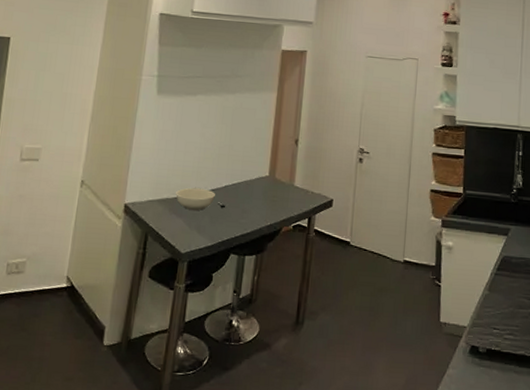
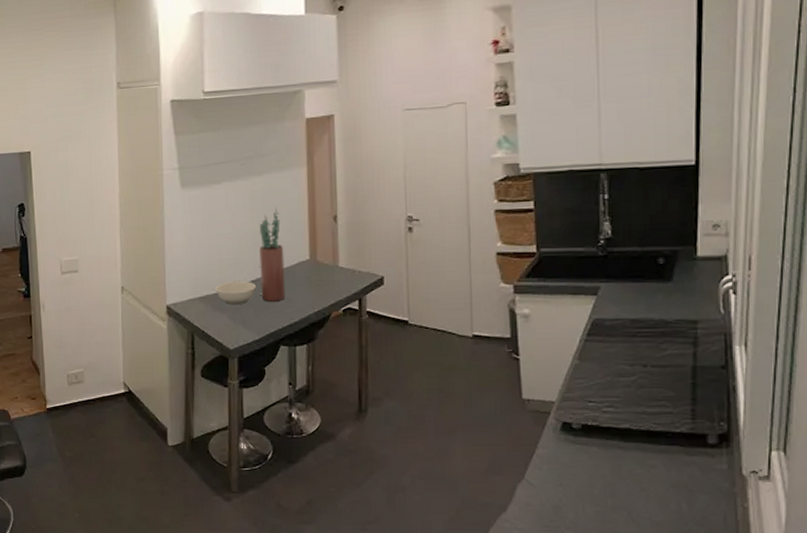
vase: none [219,124,247,212] -> present [259,207,286,302]

